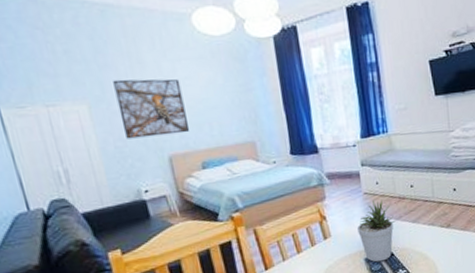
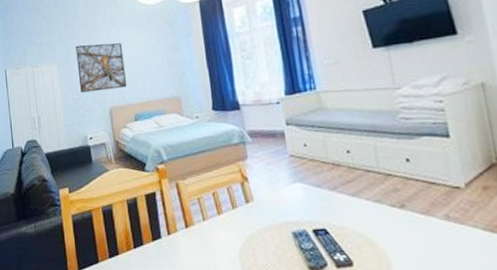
potted plant: present [357,200,395,263] -> none [283,164,329,239]

